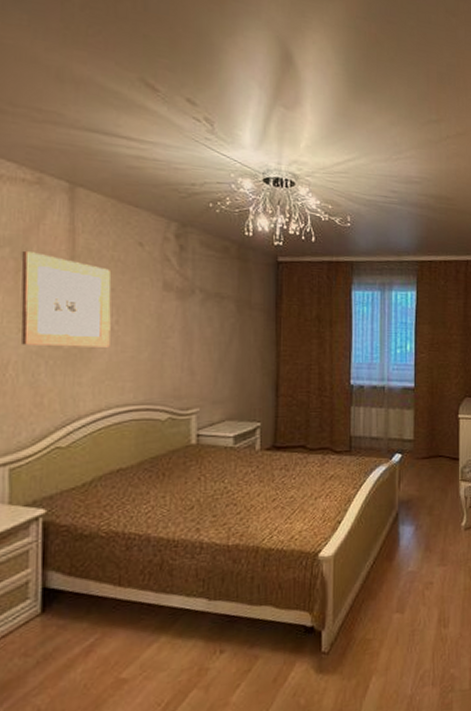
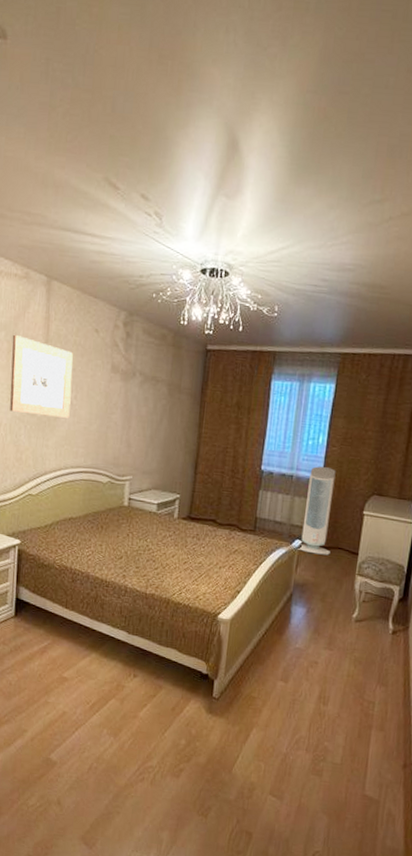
air purifier: none [398,375,432,466] -> present [297,466,336,556]

